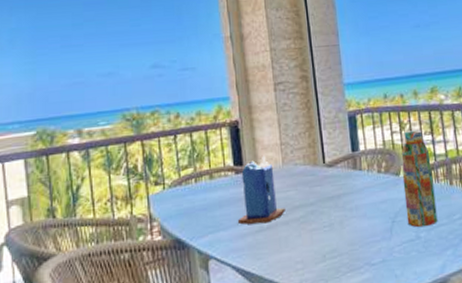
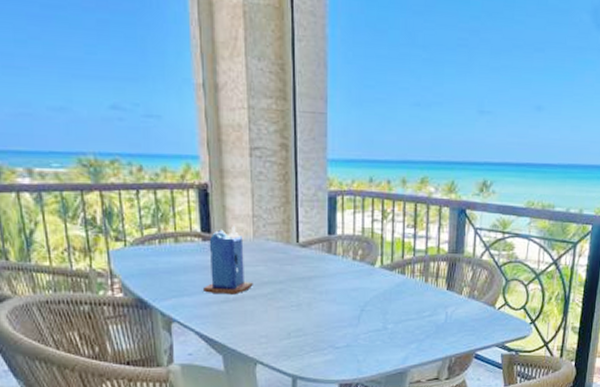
water bottle: present [401,130,438,227] -> none [376,221,409,319]

